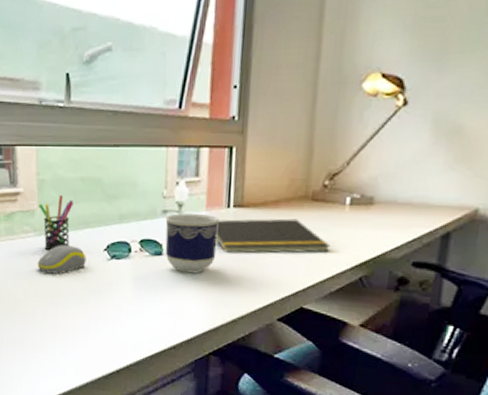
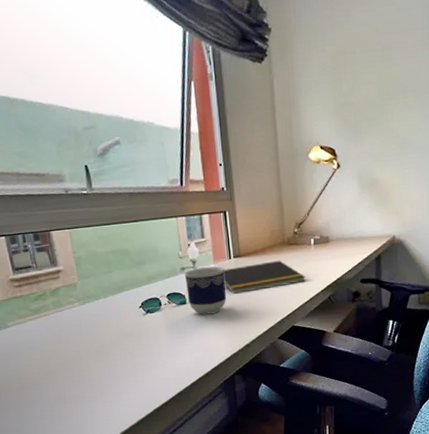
computer mouse: present [37,245,86,274] -> none [85,308,127,335]
pen holder: present [39,194,74,251] -> none [79,267,110,316]

